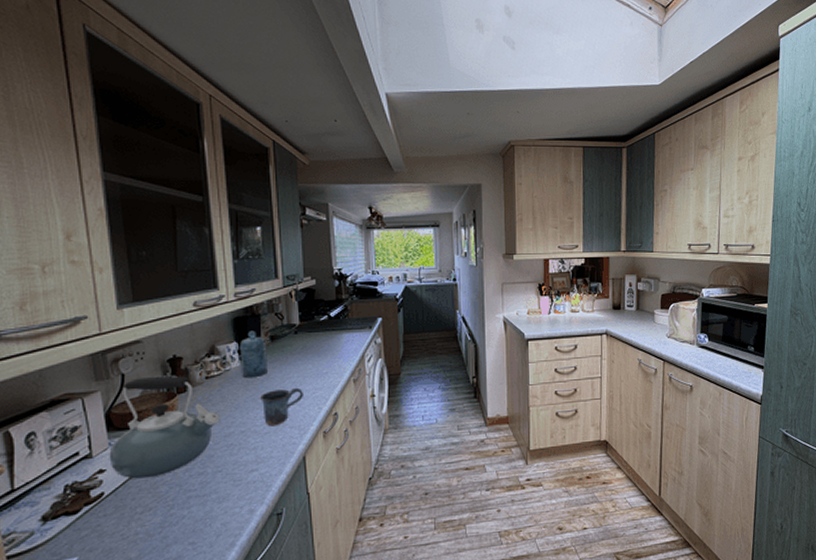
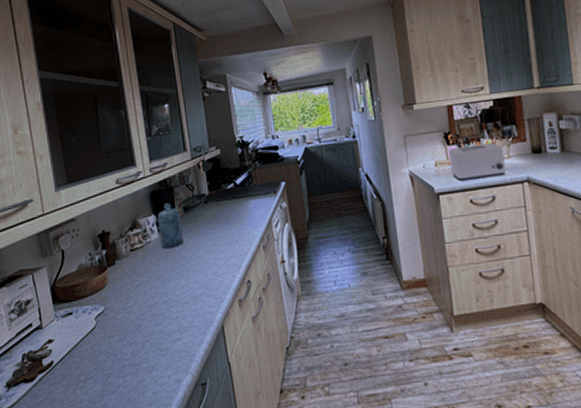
kettle: present [109,376,220,479] -> none [55,249,145,349]
mug: present [260,387,303,427] -> none [179,256,217,296]
toaster: none [541,297,589,330] -> present [449,143,507,182]

